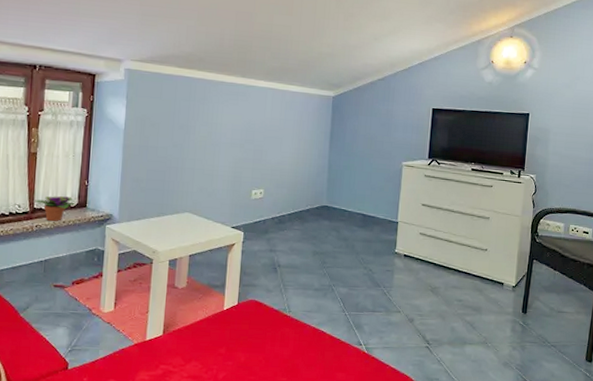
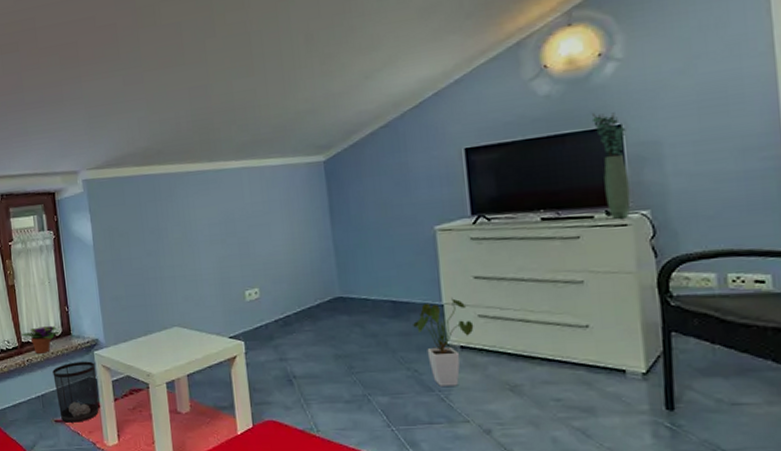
waste bin: none [60,232,105,289] -> present [52,361,99,423]
house plant: none [374,218,416,284] -> present [413,298,474,386]
vase: none [512,102,532,178] -> present [591,112,631,219]

